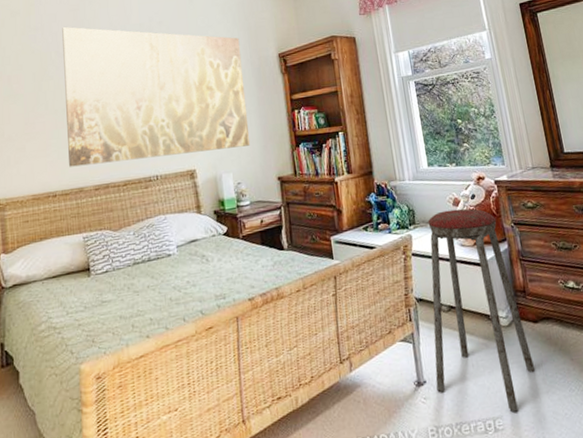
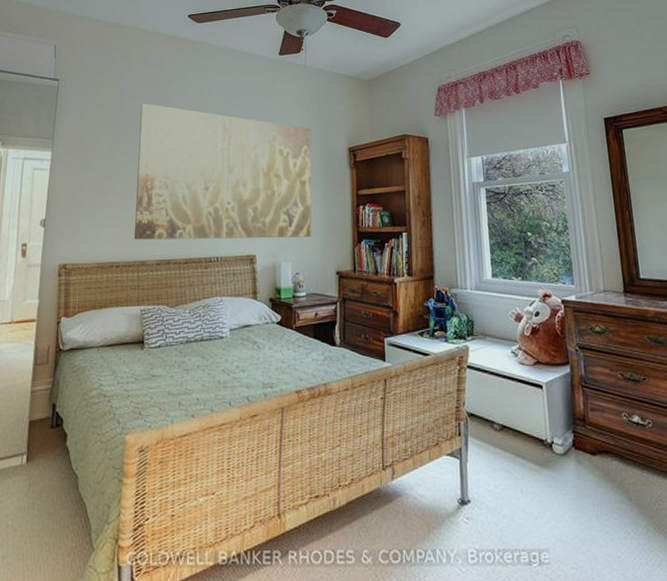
music stool: present [428,208,536,412] -> none [480,325,590,547]

